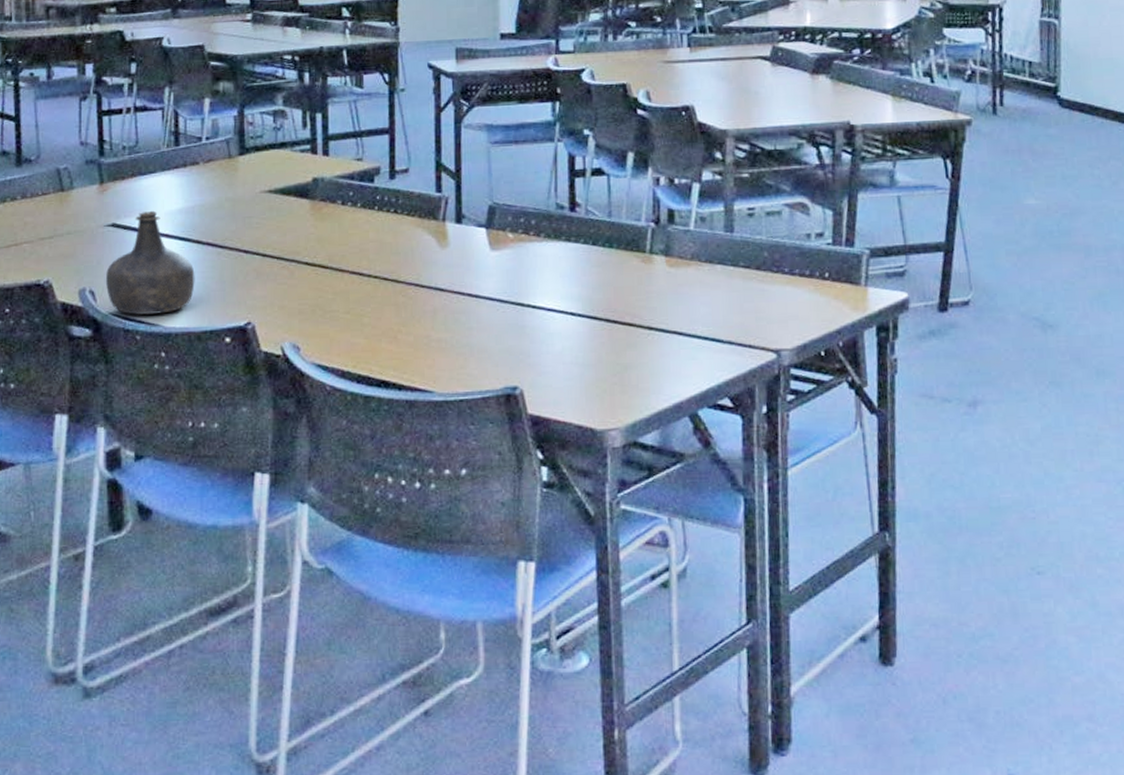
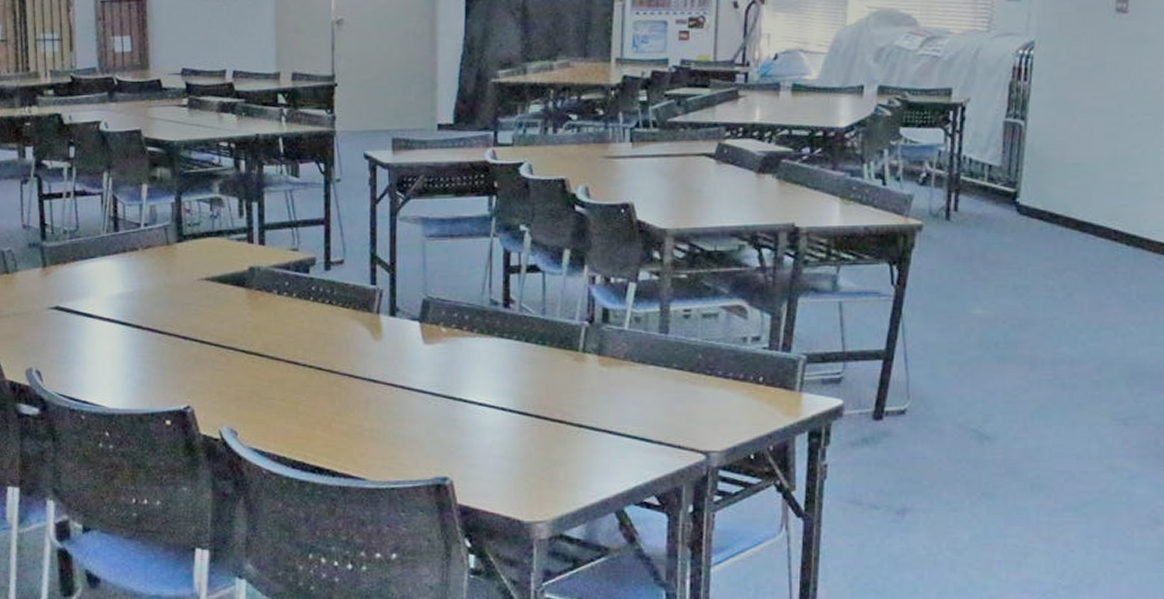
bottle: present [106,210,195,315] -> none [51,294,136,395]

